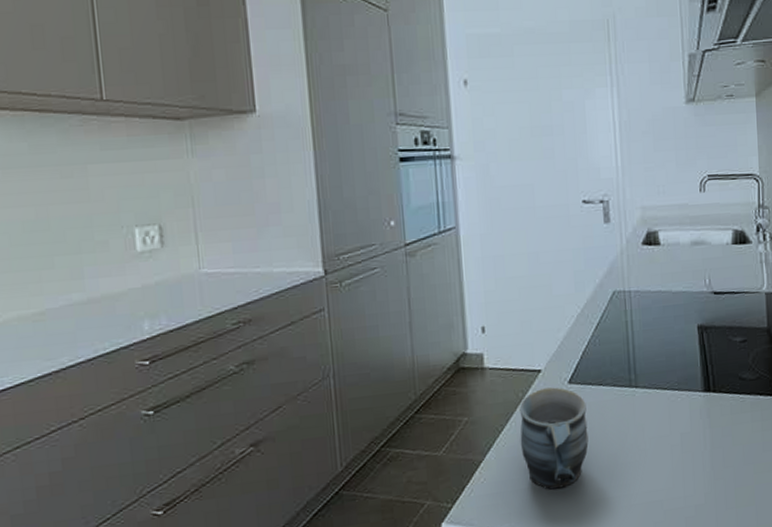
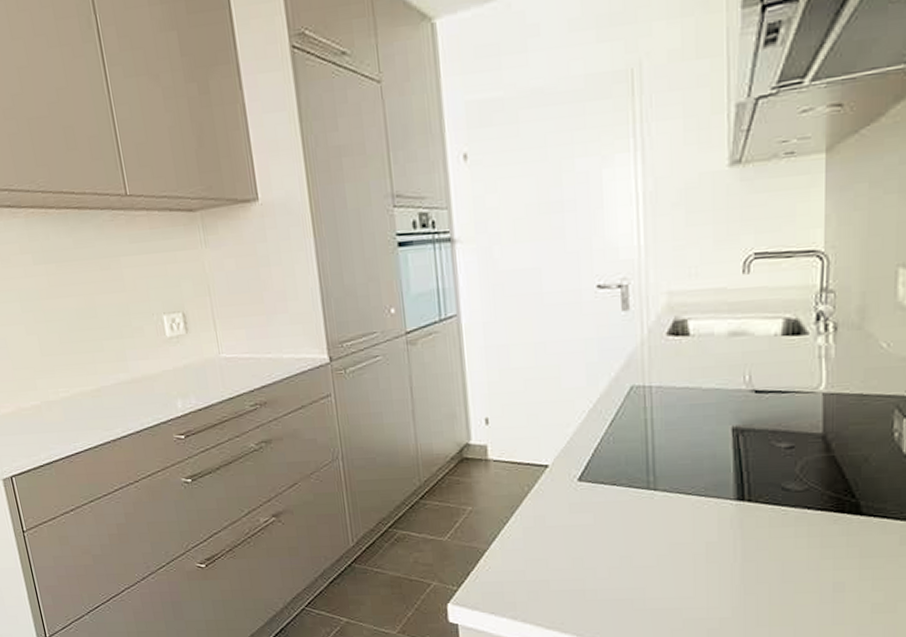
mug: present [519,387,589,490] -> none [525,483,599,585]

